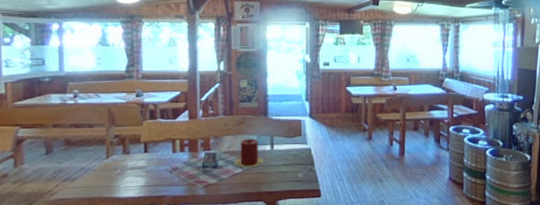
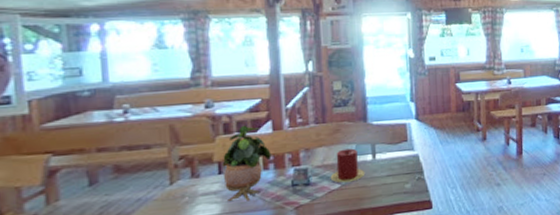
potted plant: none [147,113,187,177] -> present [222,125,272,202]

